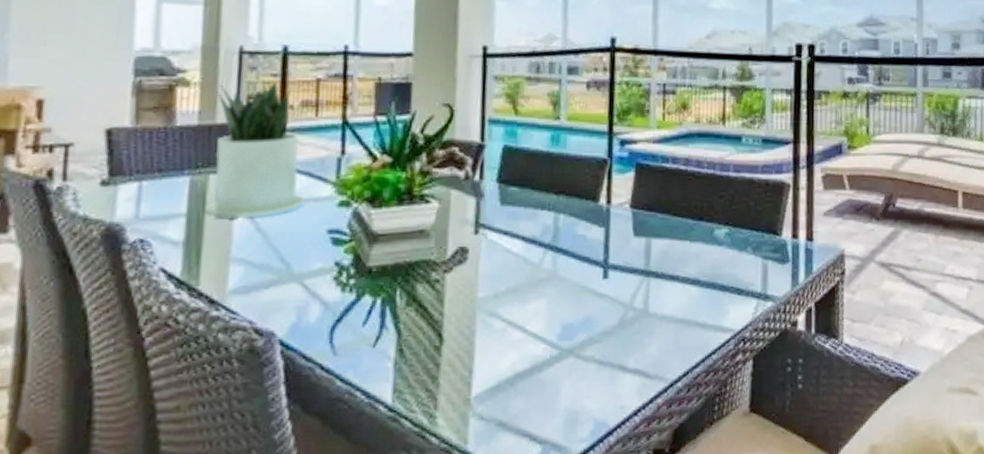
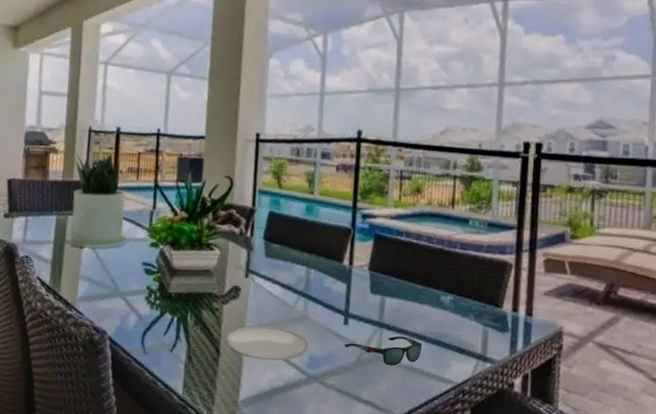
plate: none [450,294,560,339] -> present [226,325,309,361]
sunglasses: none [605,283,696,322] -> present [344,336,423,366]

